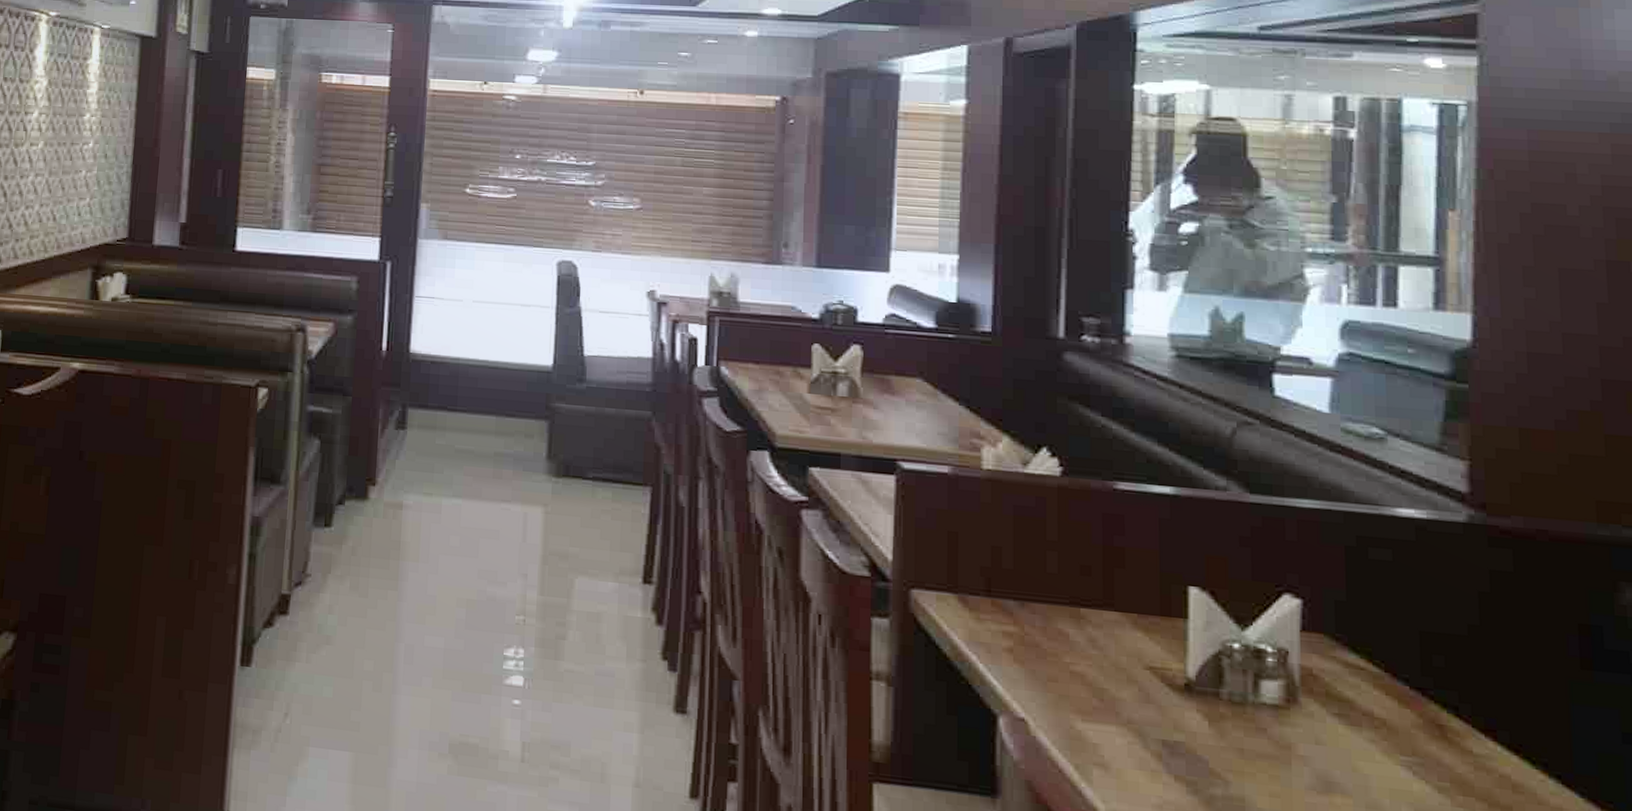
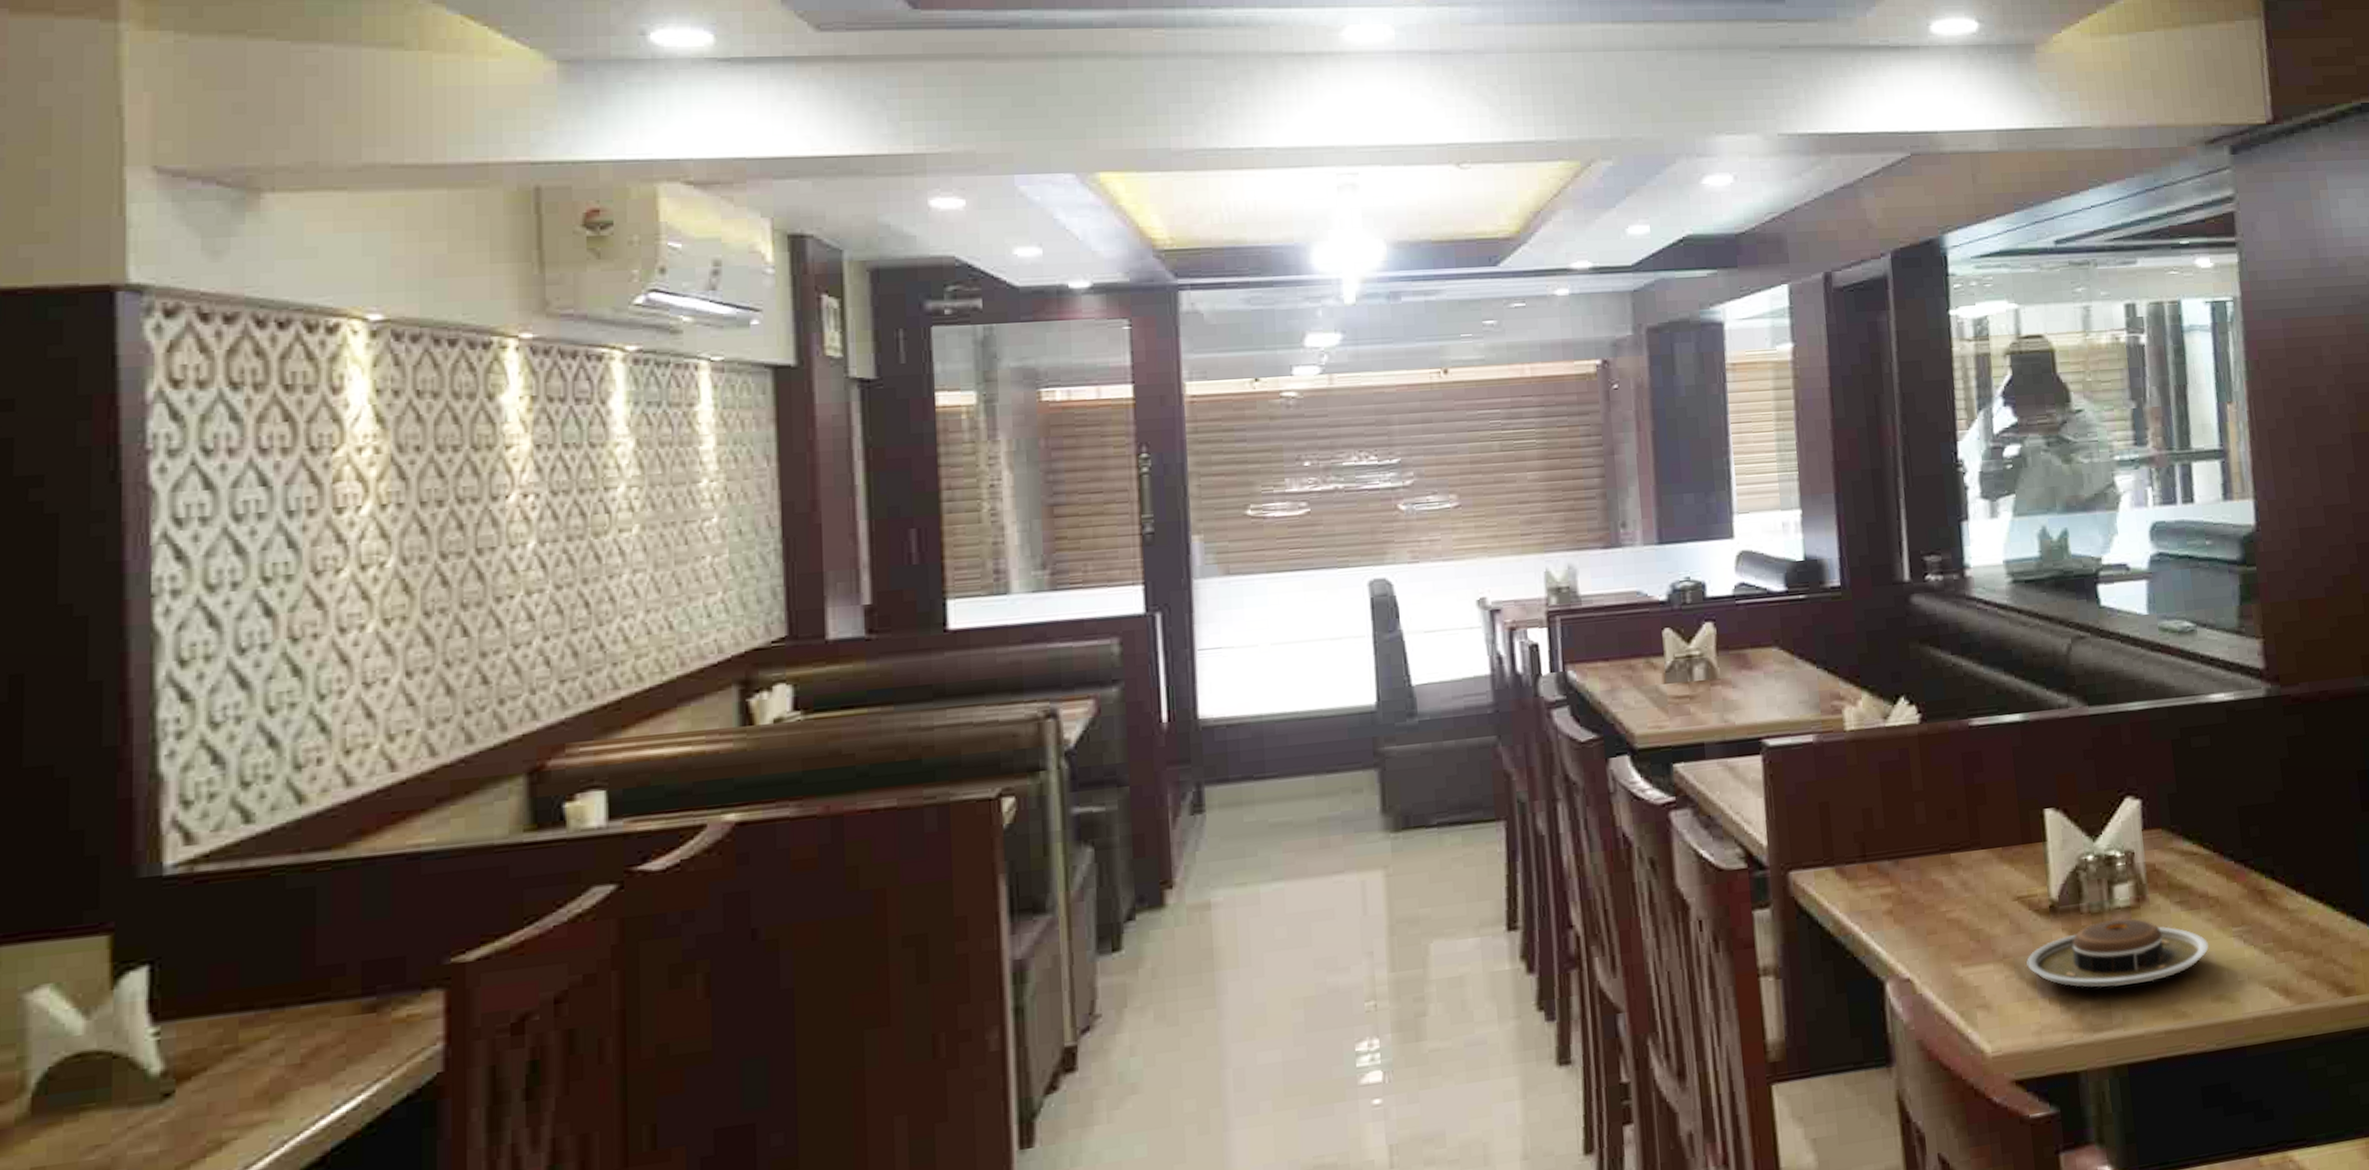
plate: none [1153,712,1368,789] -> present [2026,918,2209,988]

